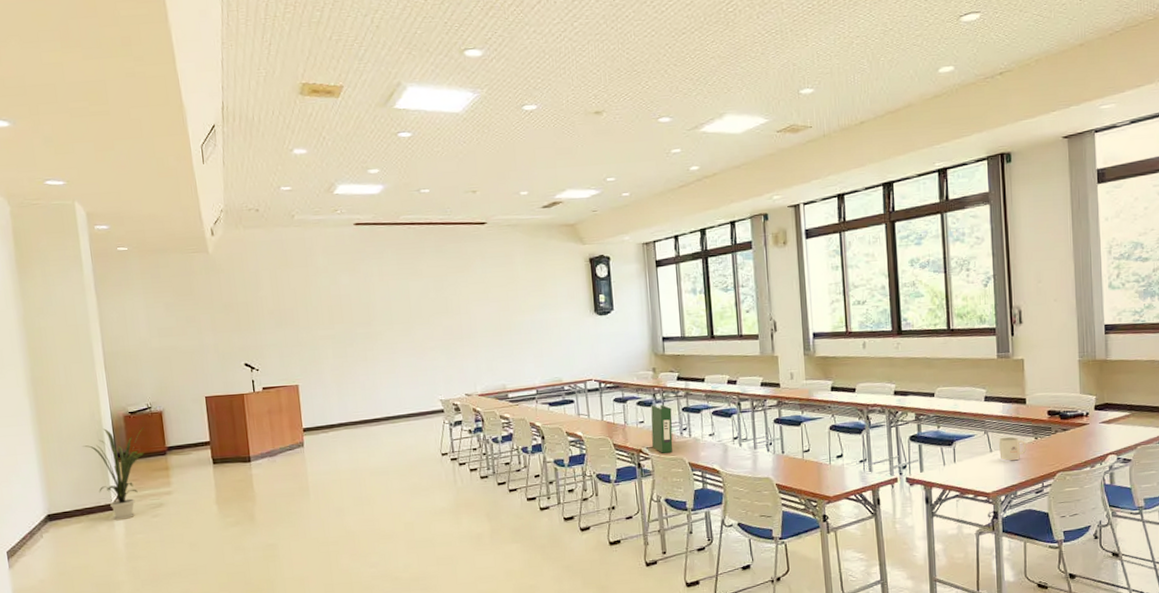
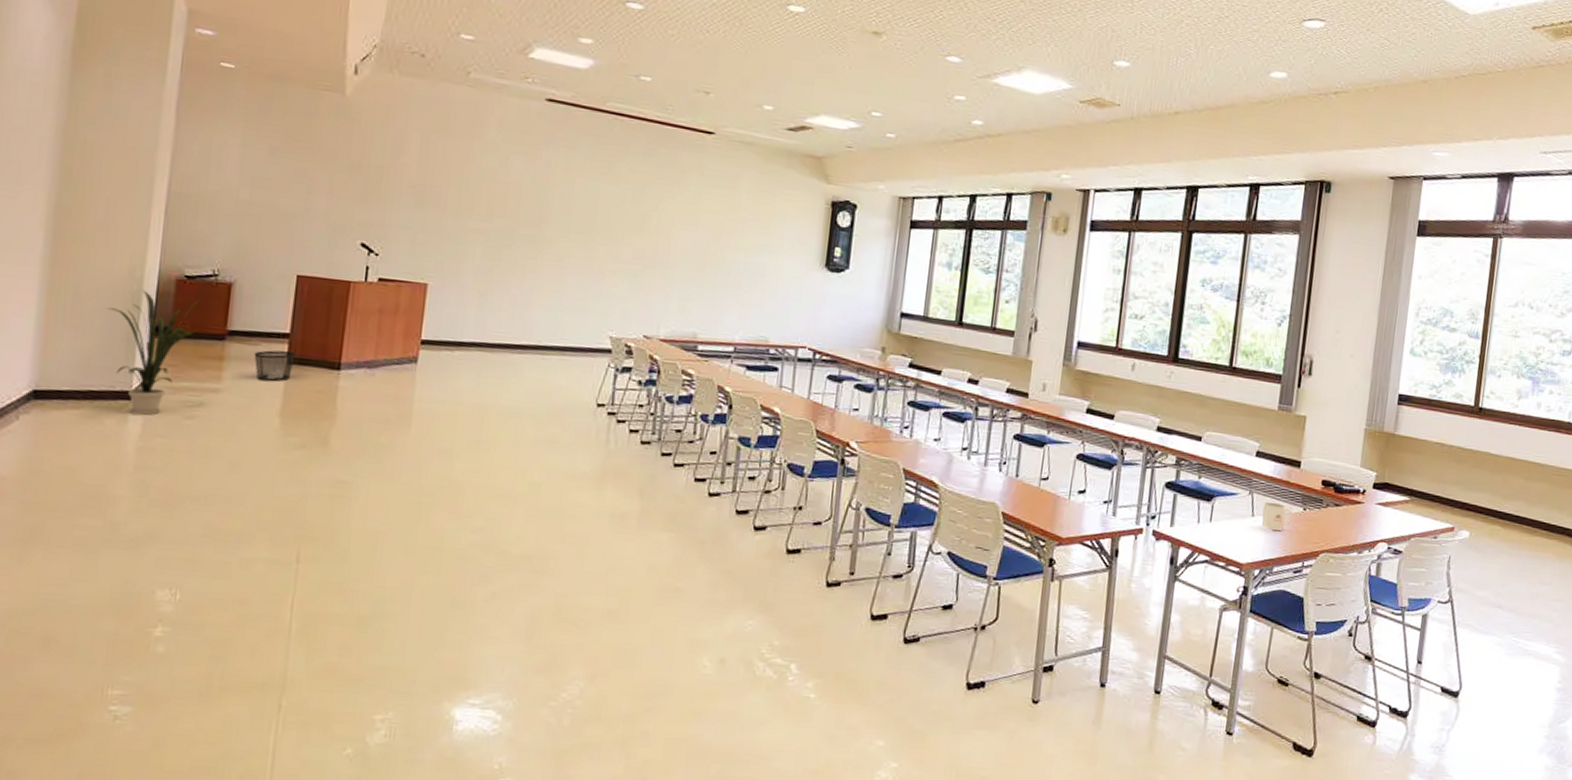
waste bin: none [188,455,218,480] -> present [254,350,296,382]
binder: present [651,404,673,453] -> none [862,391,895,453]

